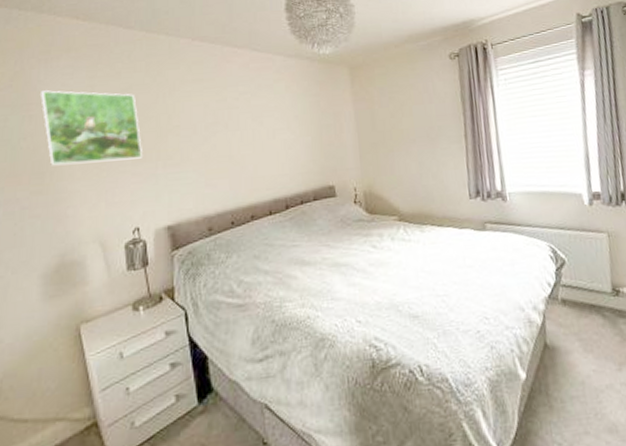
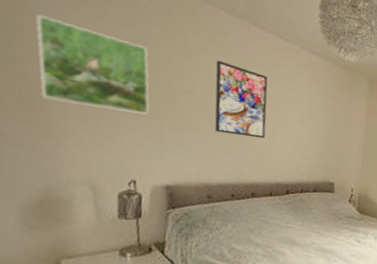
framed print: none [198,88,254,160] -> present [214,60,268,139]

